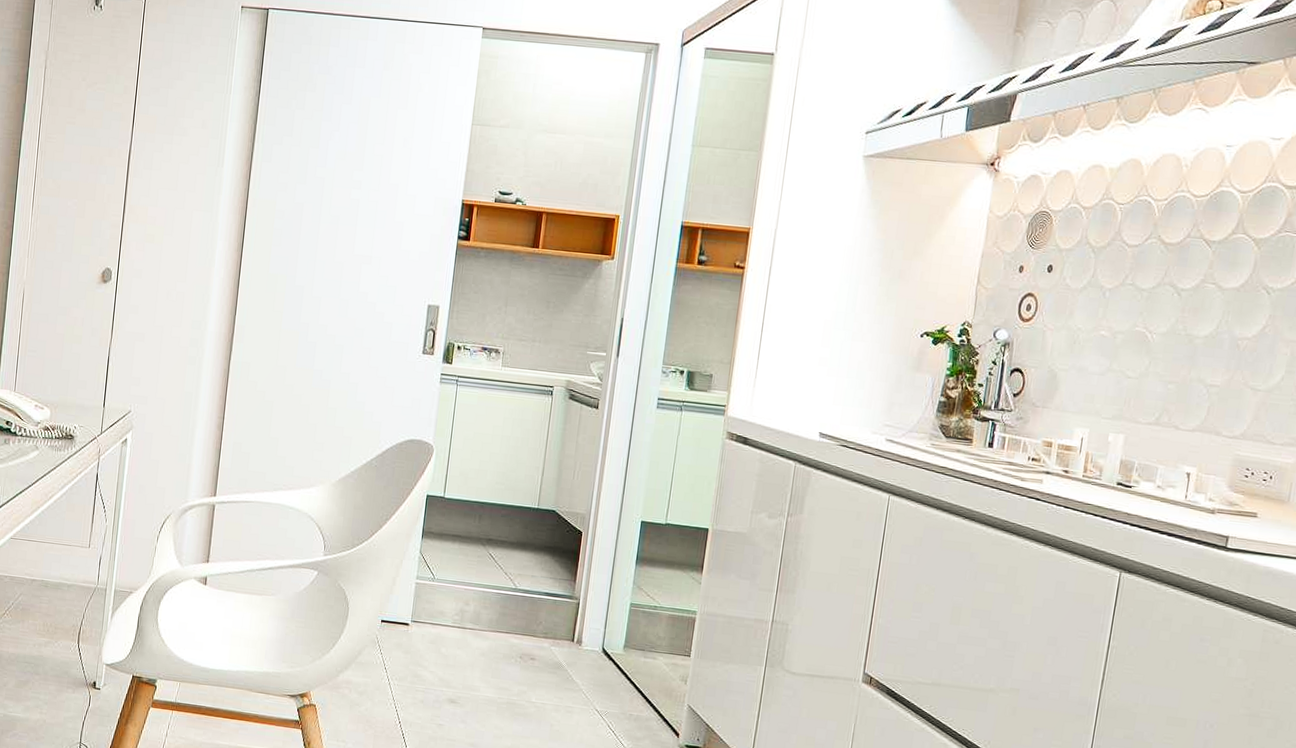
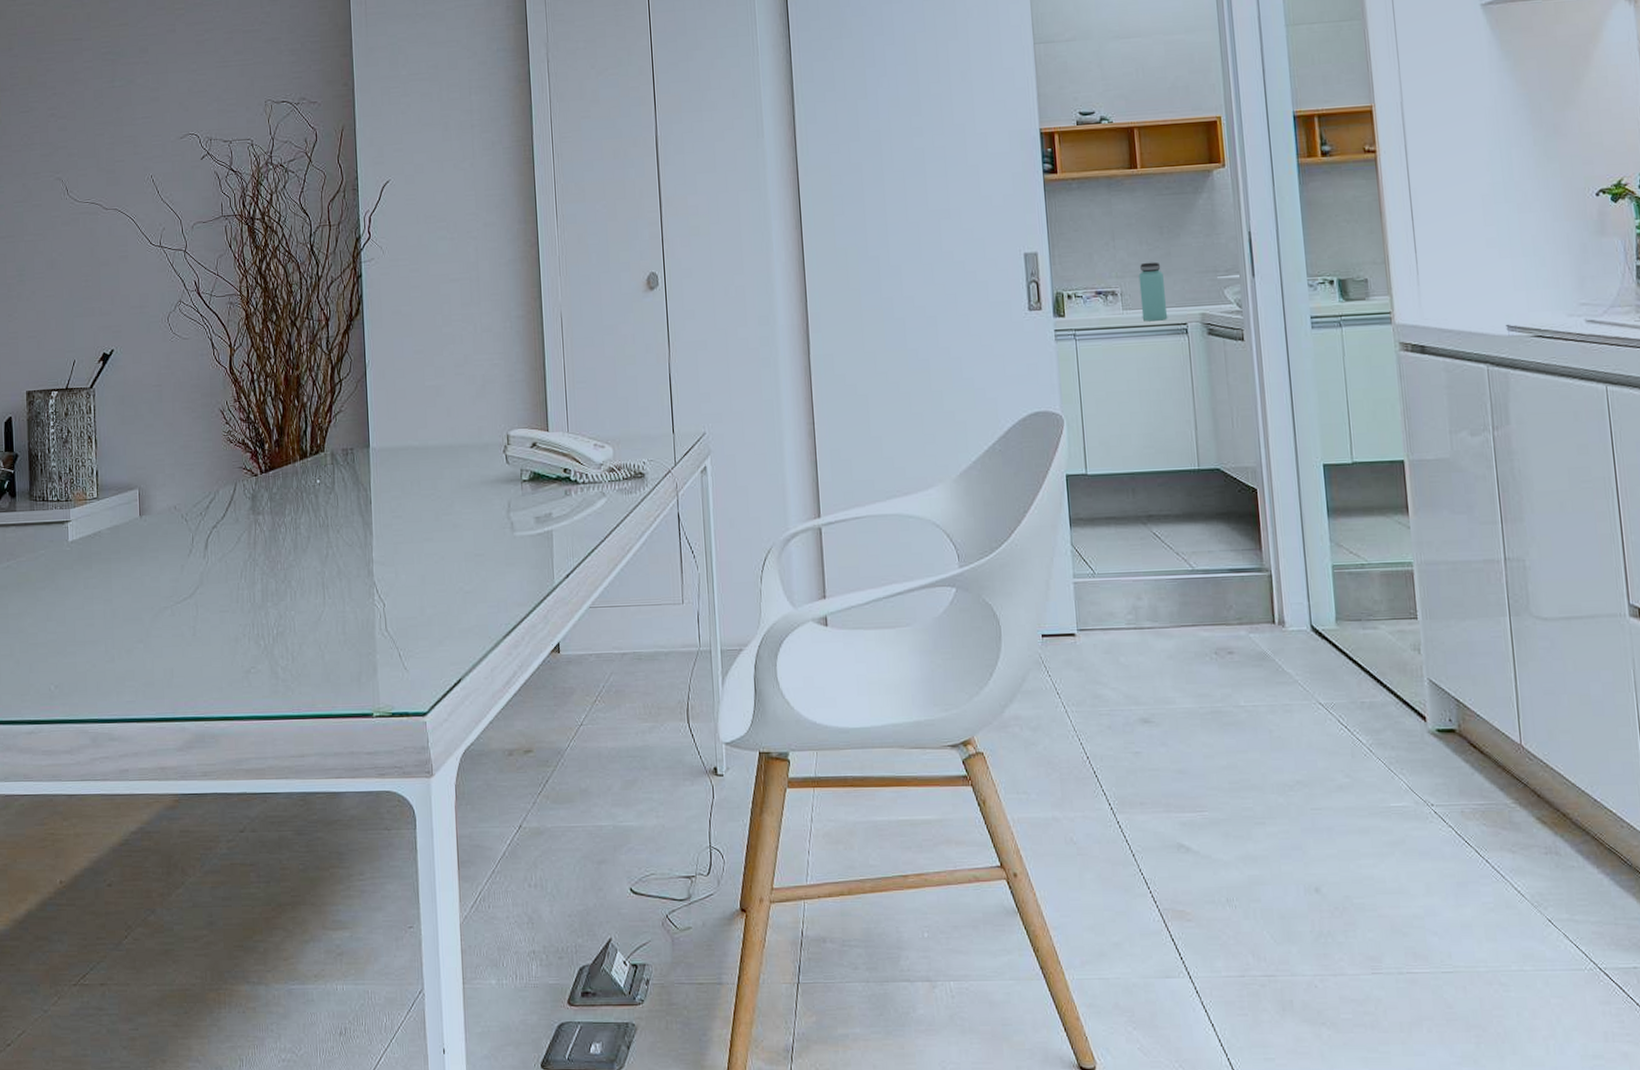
bottle: none [517,329,542,381] -> present [1138,262,1167,322]

